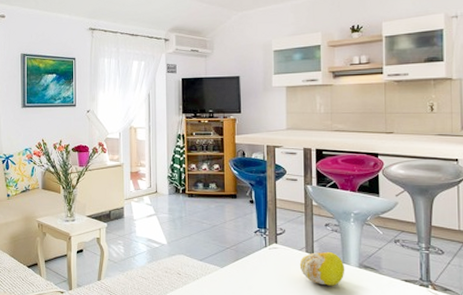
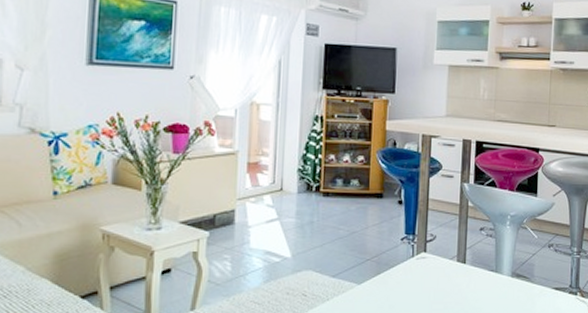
fruit: present [299,251,345,286] -> none [449,259,498,299]

